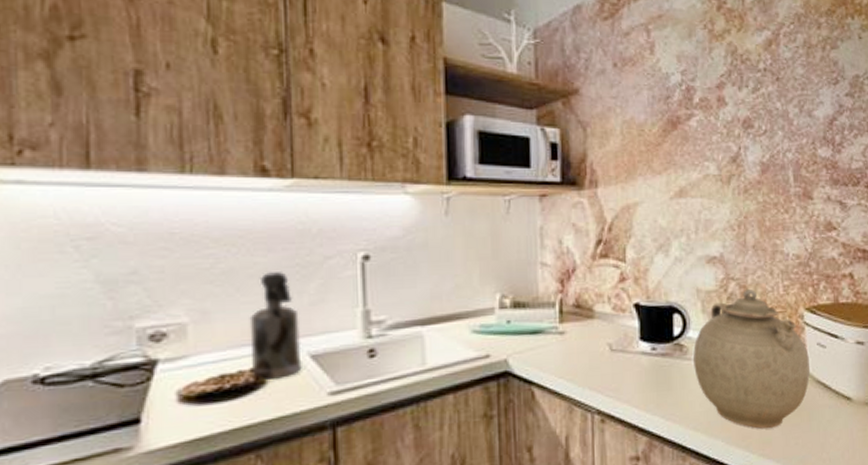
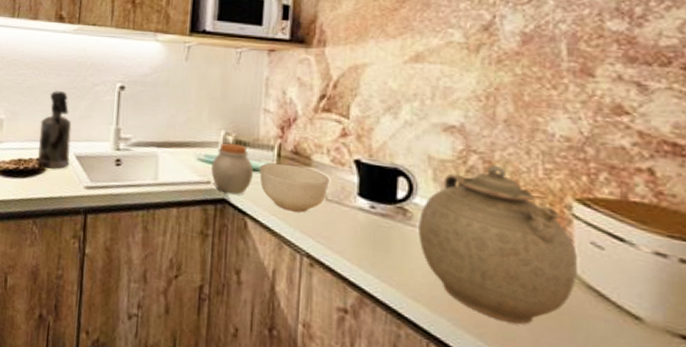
jar: none [489,305,536,364] -> present [211,142,253,194]
bowl: none [541,319,613,370] -> present [259,162,330,213]

